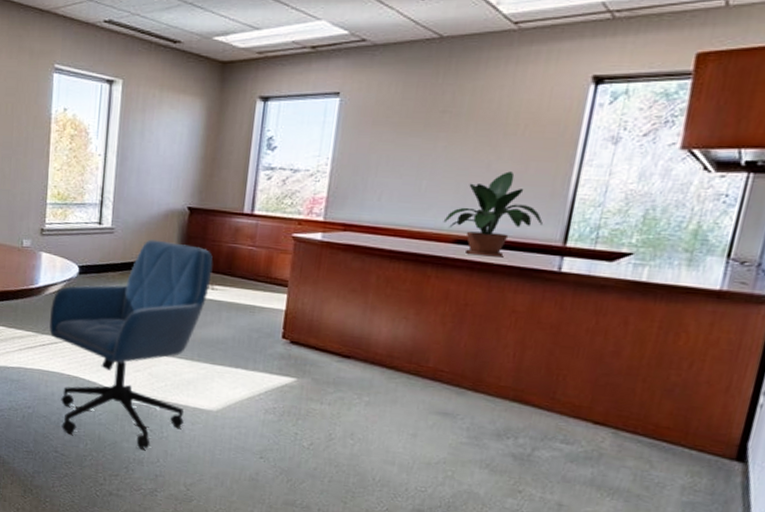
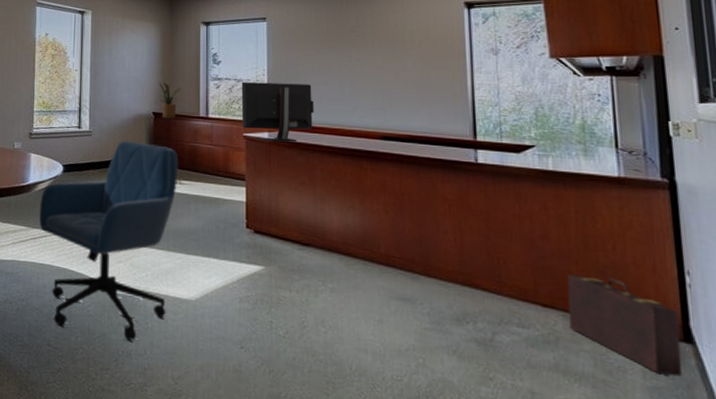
house plant: none [198,171,226,217] -> present [159,82,182,120]
computer monitor: none [292,172,383,245] -> present [241,82,314,143]
potted plant: present [443,171,543,257] -> none [368,78,452,151]
briefcase: none [616,392,739,493] -> present [567,274,682,377]

